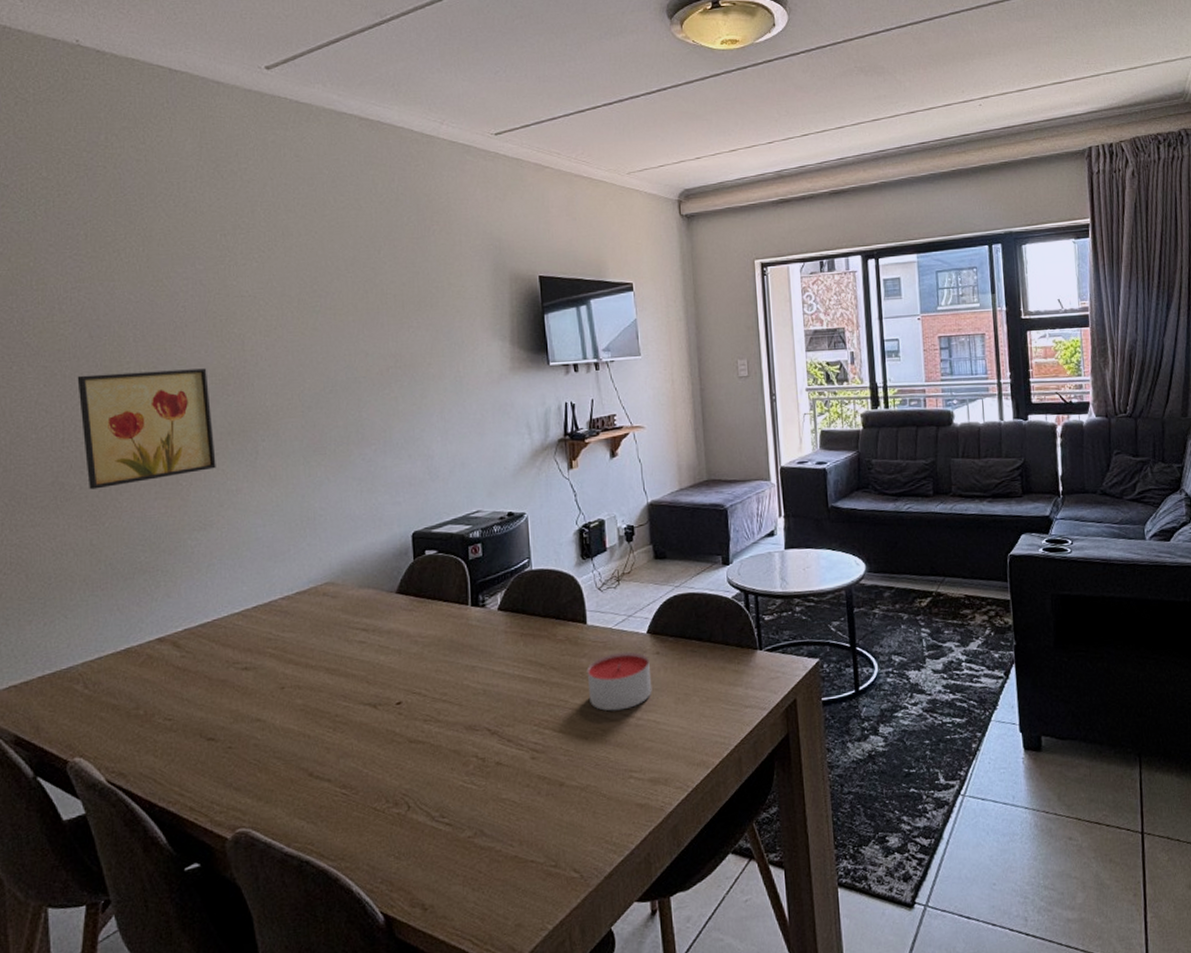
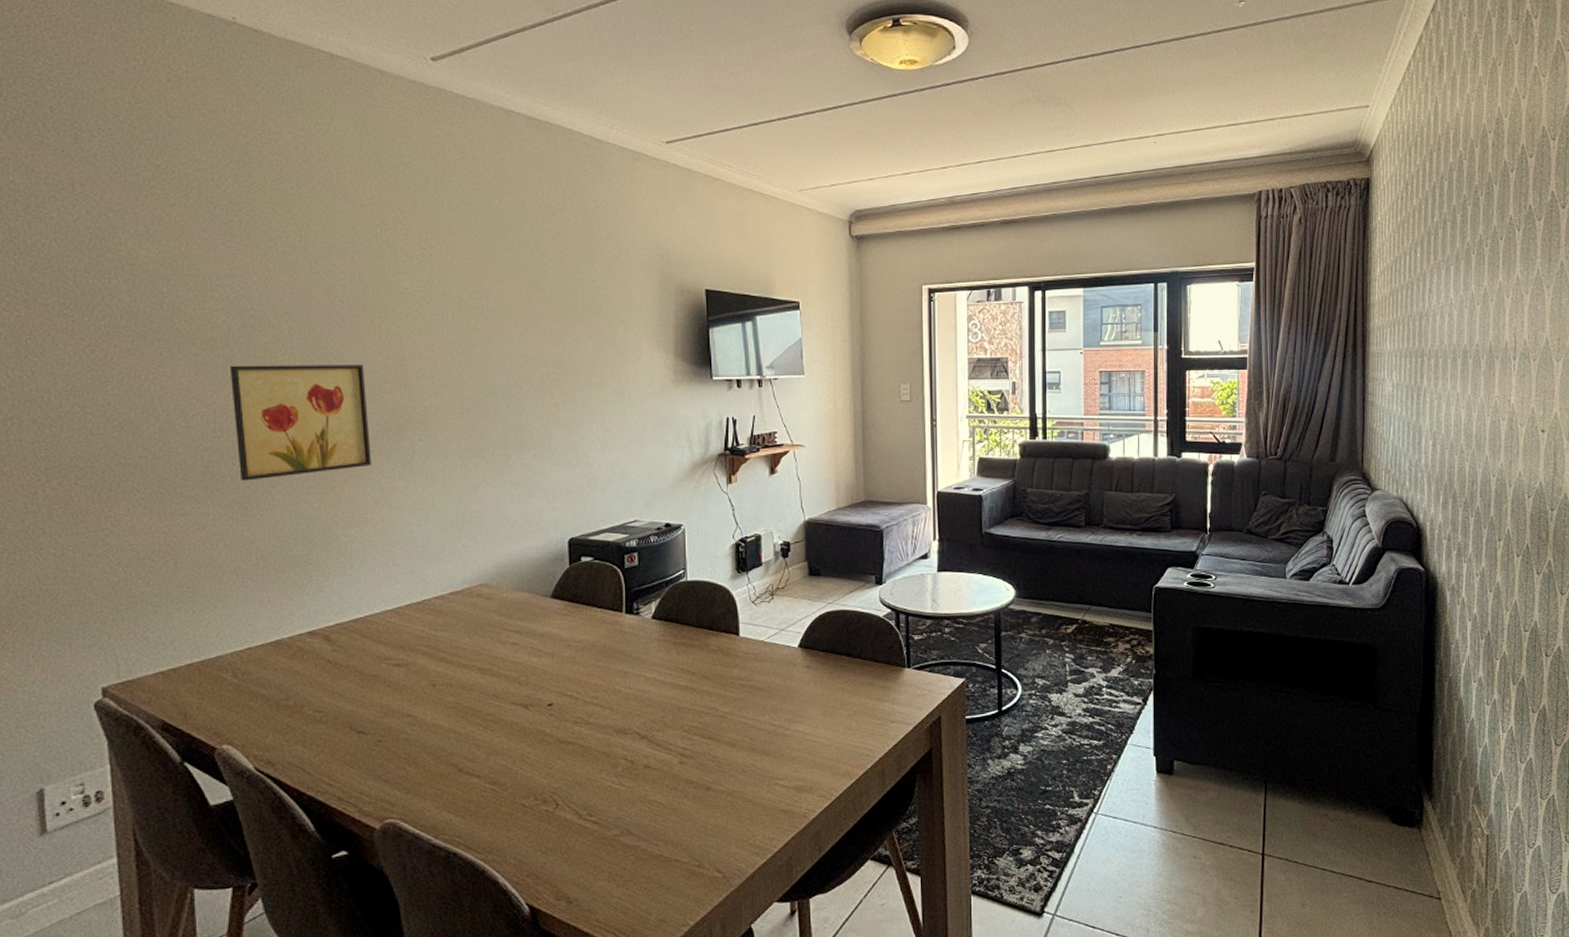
candle: present [587,651,653,711] -> none [737,664,801,721]

